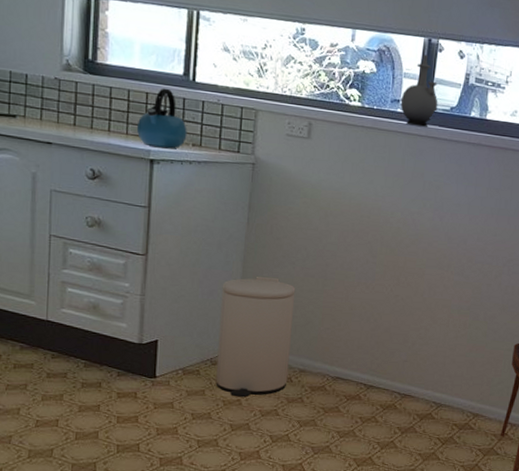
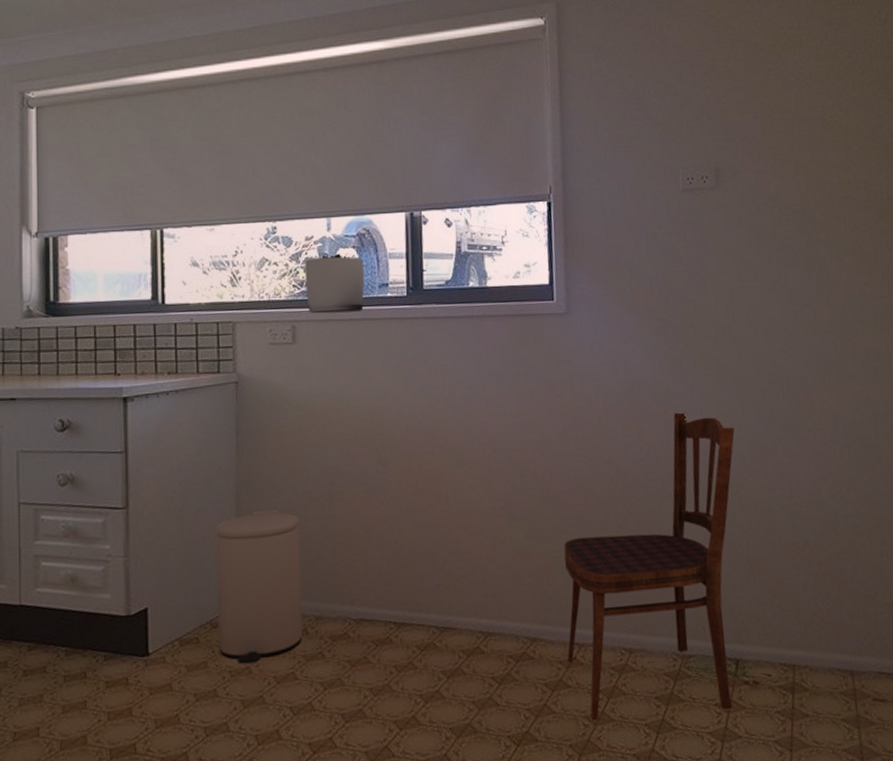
kettle: present [136,88,187,149] -> none [105,316,161,383]
planter: none [325,63,381,121] -> present [304,253,365,314]
vase: present [400,54,438,128] -> none [389,230,431,310]

